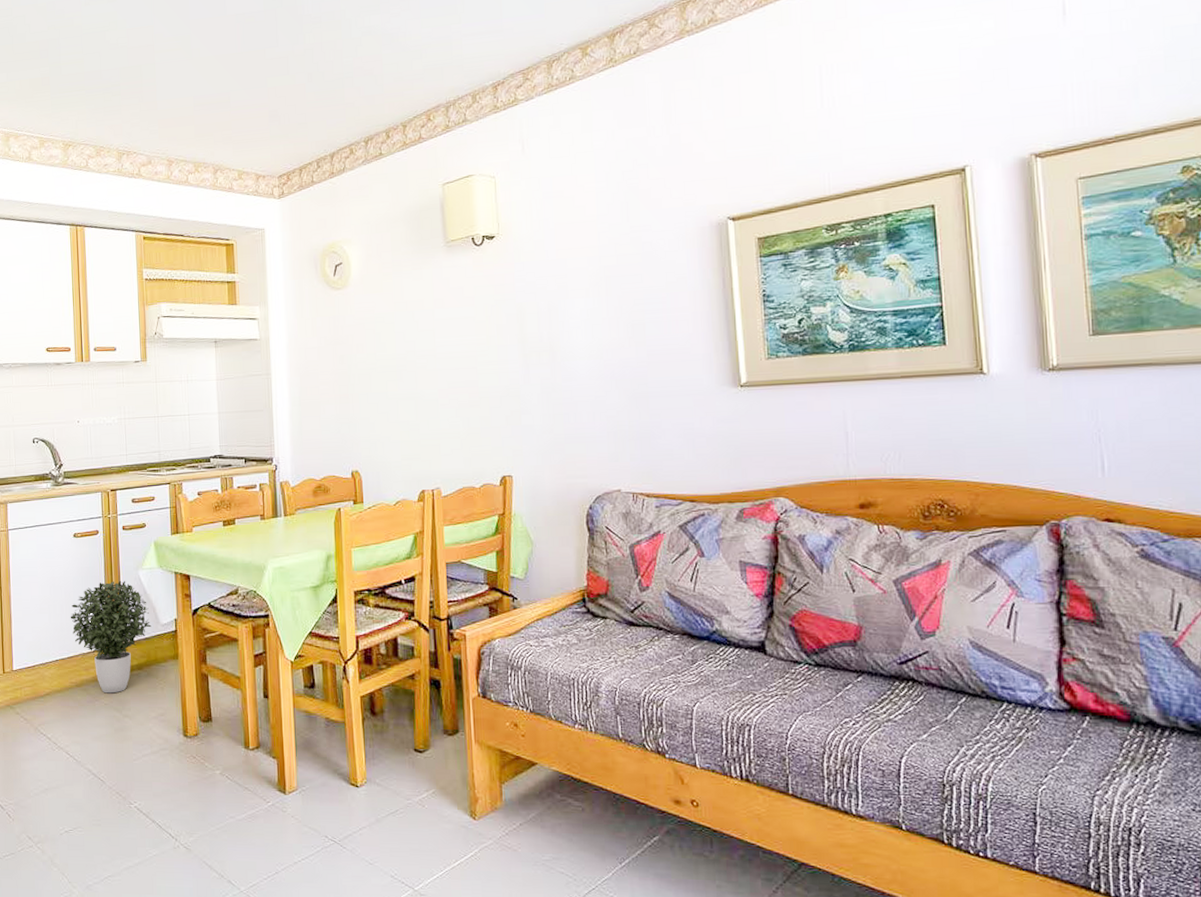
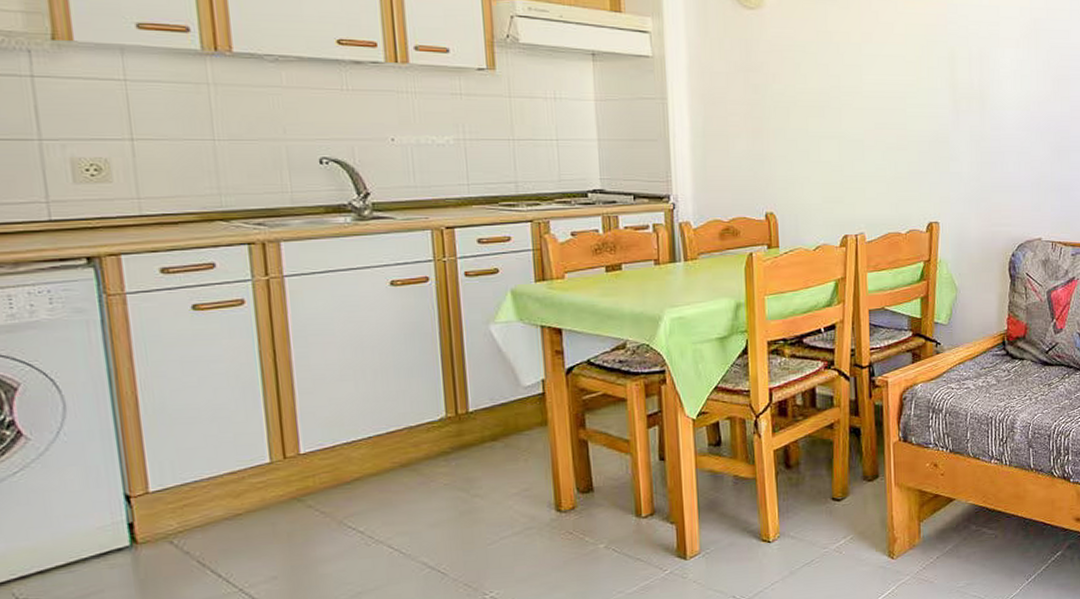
potted plant: present [70,580,152,694] -> none [388,337,510,472]

